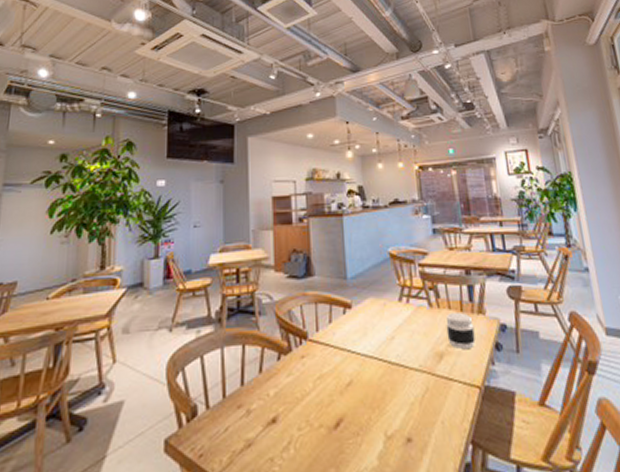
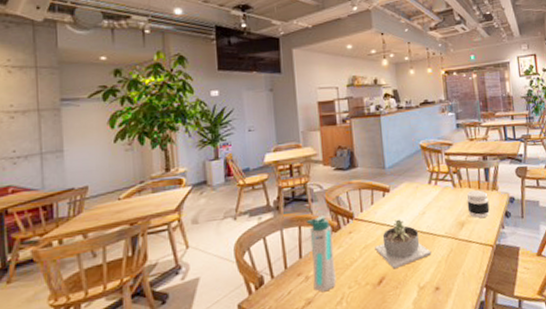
water bottle: none [251,333,283,433] -> present [306,215,337,292]
succulent planter: none [332,344,402,409] -> present [375,219,432,269]

